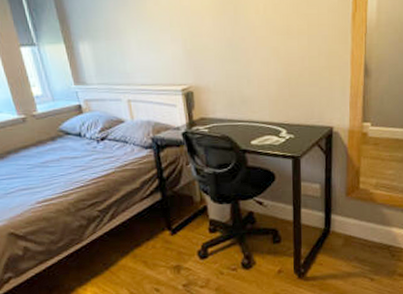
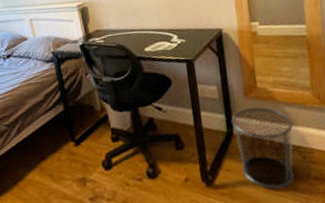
waste bin: none [330,207,388,283] -> present [231,107,295,190]

